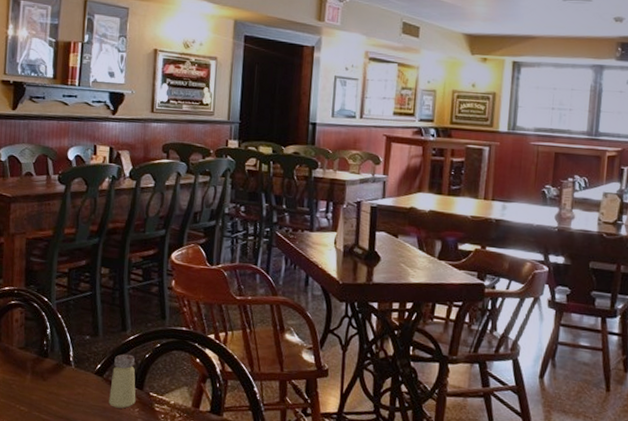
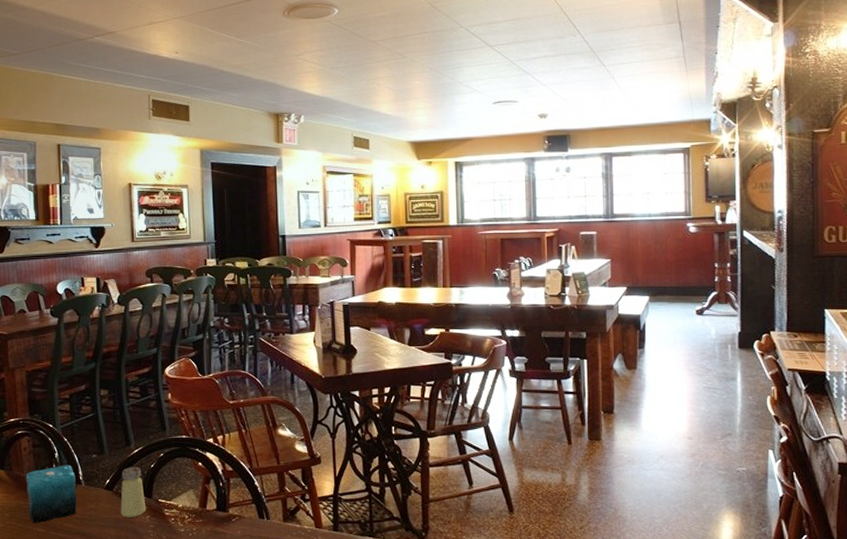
candle: none [13,335,66,401] -> present [25,459,77,524]

